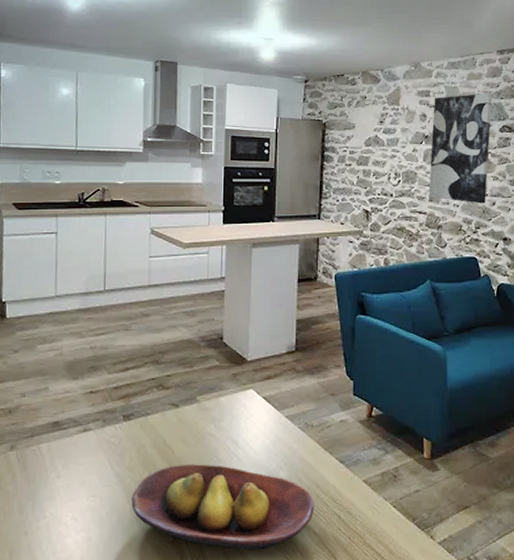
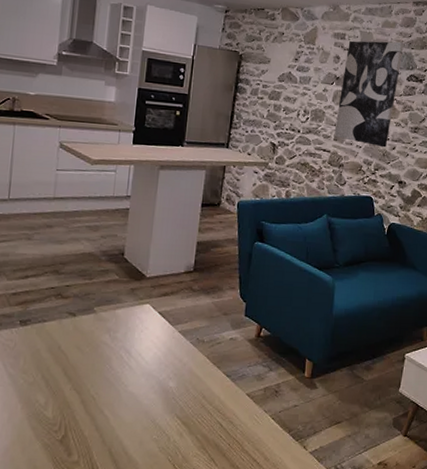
fruit bowl: present [131,464,314,550] -> none [22,370,199,451]

